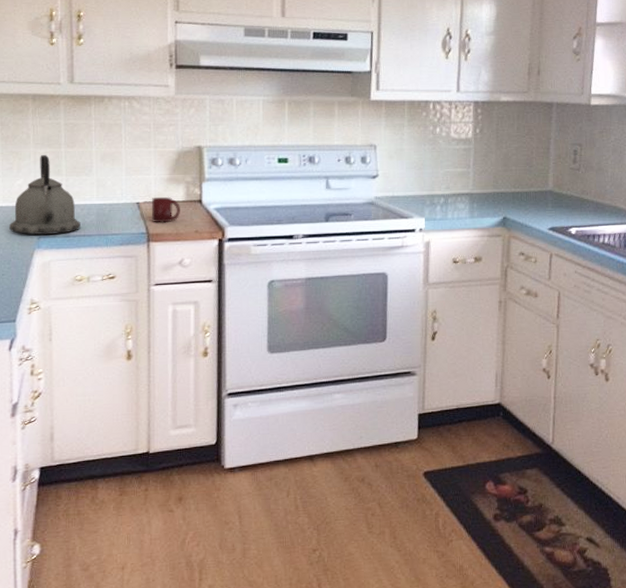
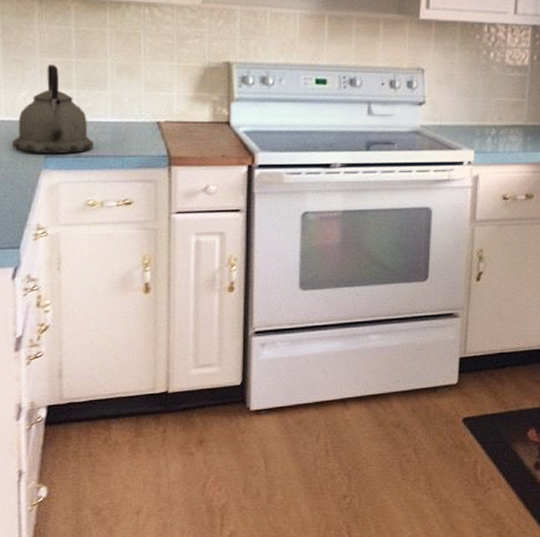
cup: present [152,196,180,223] -> none [174,116,206,146]

